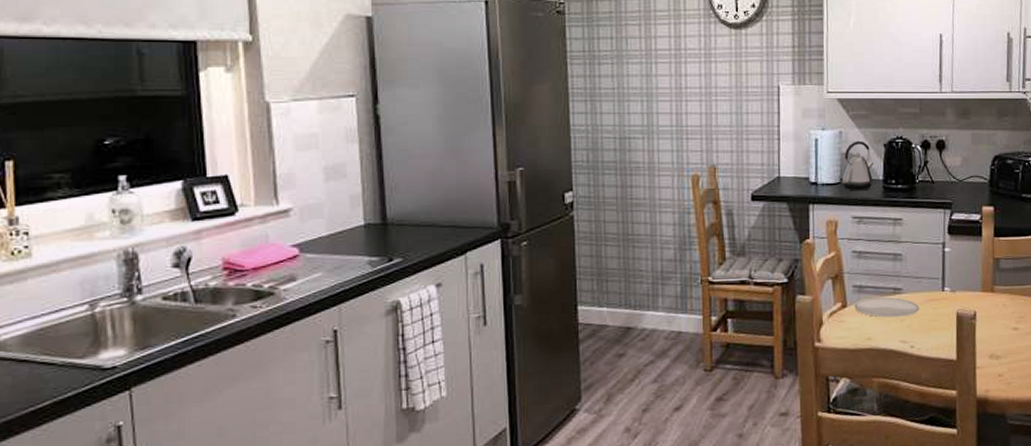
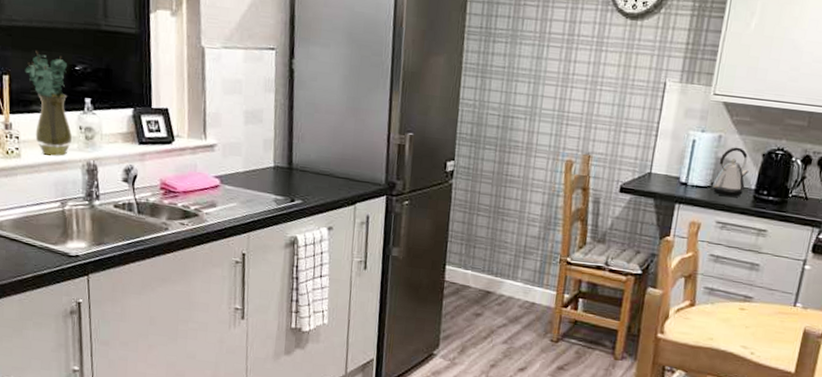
vase: none [35,127,103,250] -> present [25,50,73,157]
plate: present [854,296,920,319] -> none [702,300,768,325]

